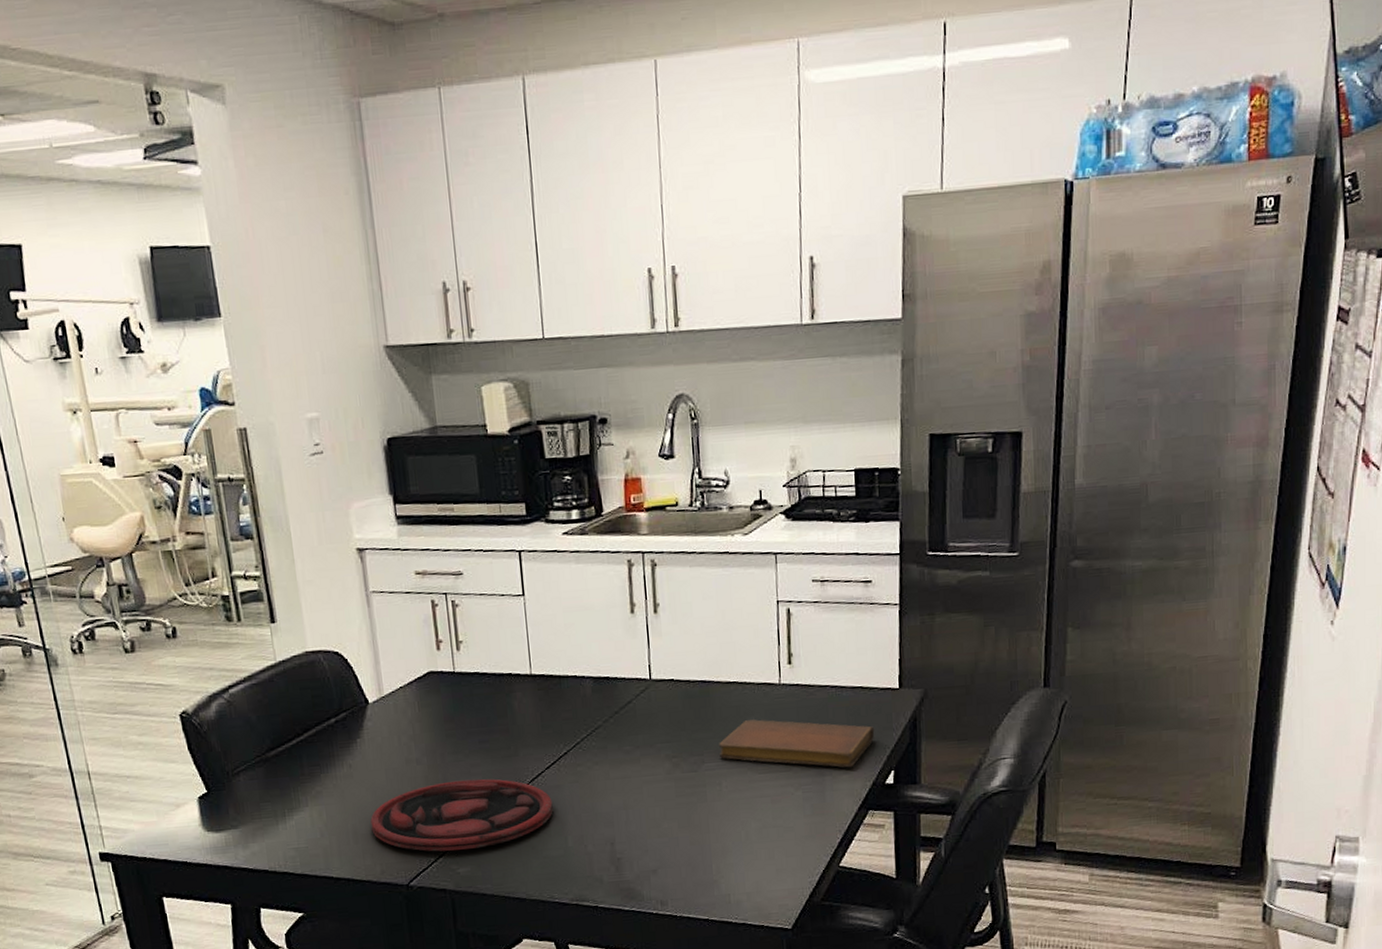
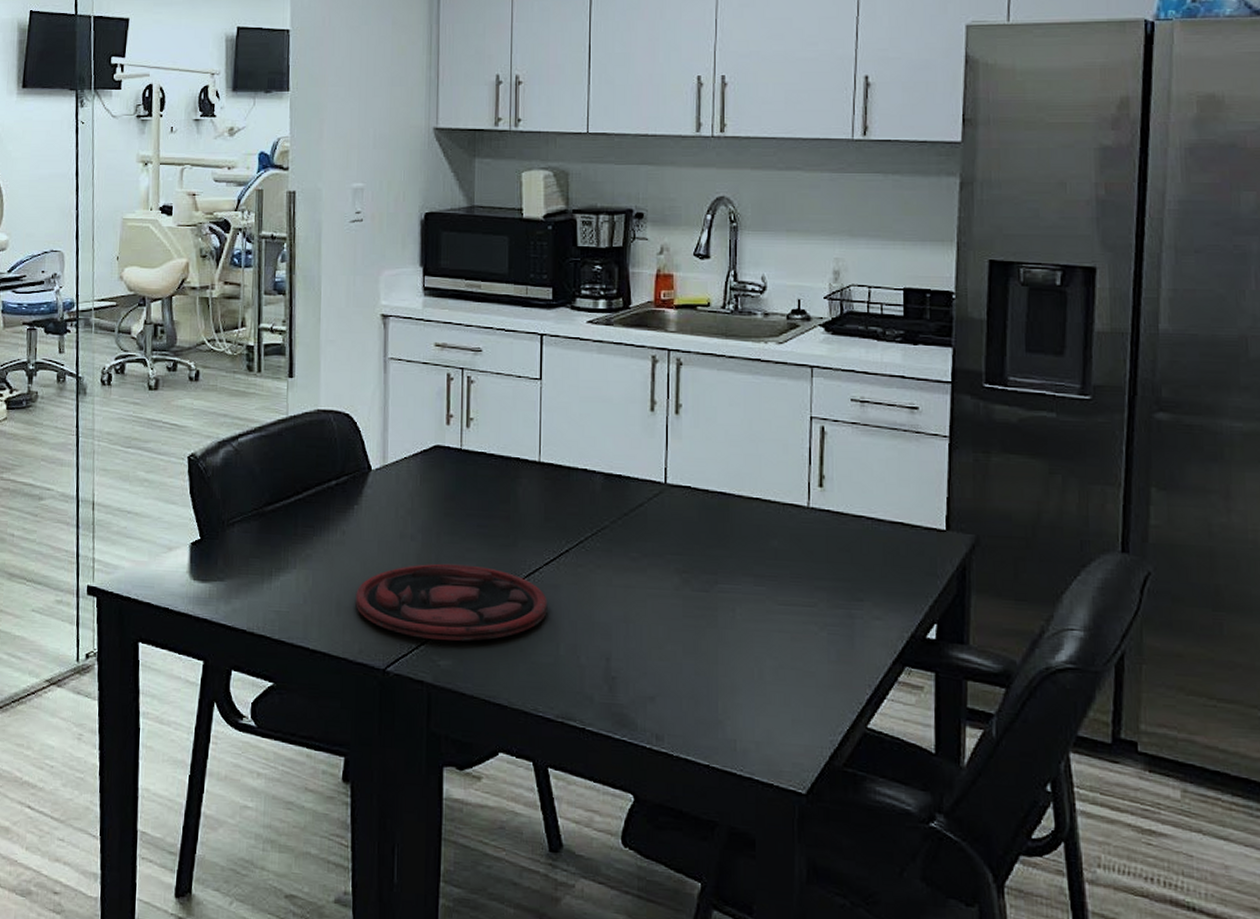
notebook: present [719,719,875,768] -> none [736,542,916,614]

